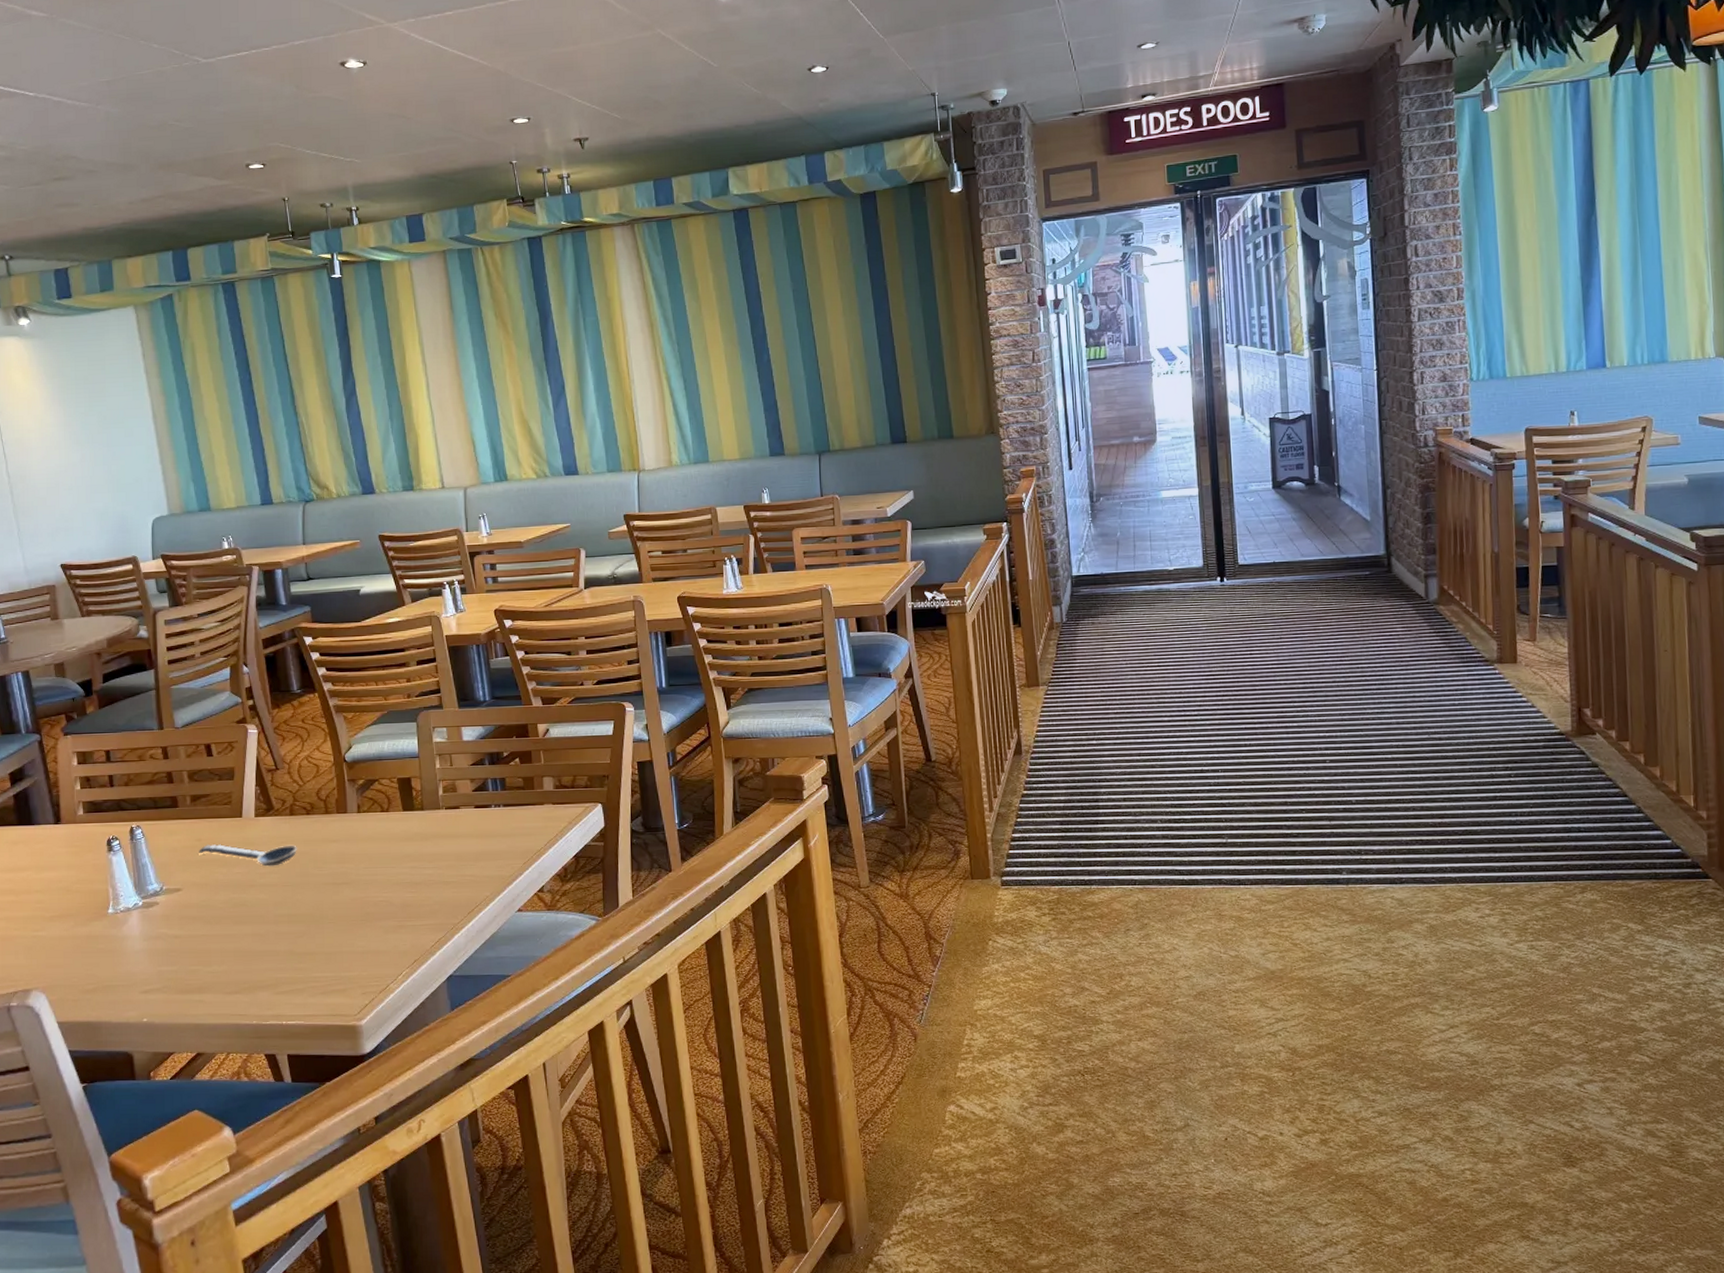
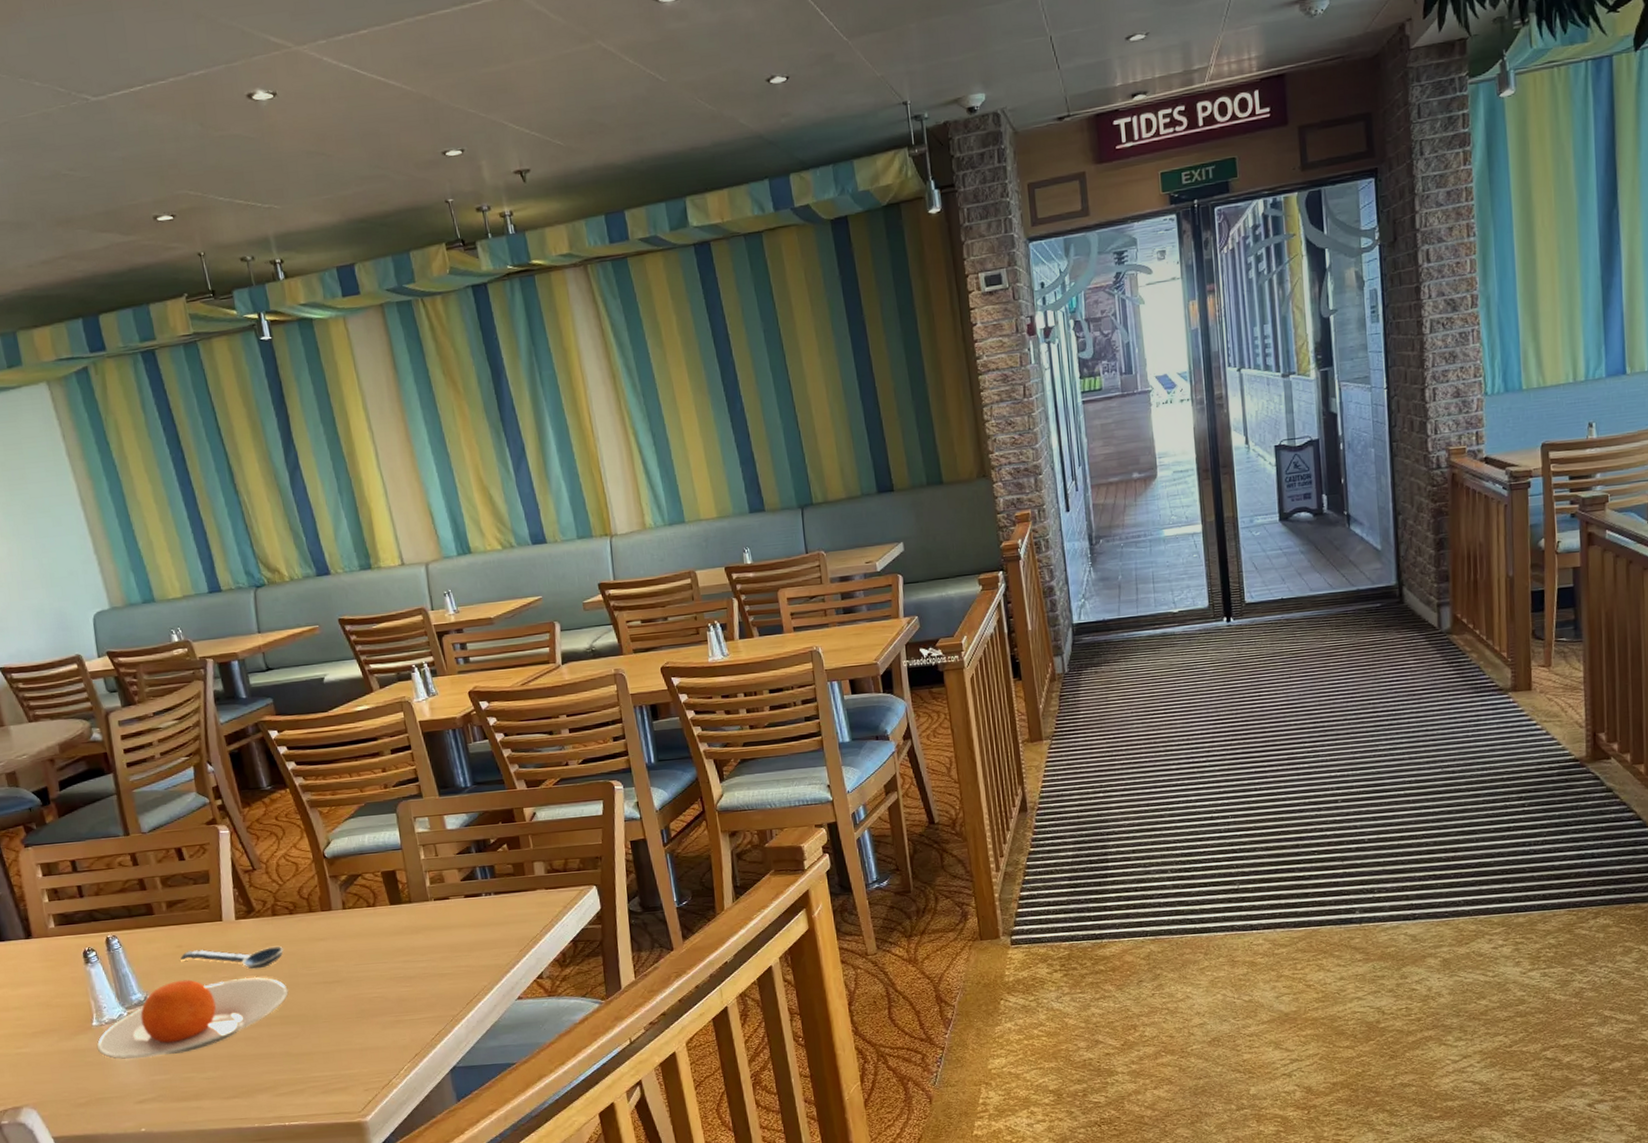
plate: none [110,873,298,948] -> present [96,977,289,1059]

